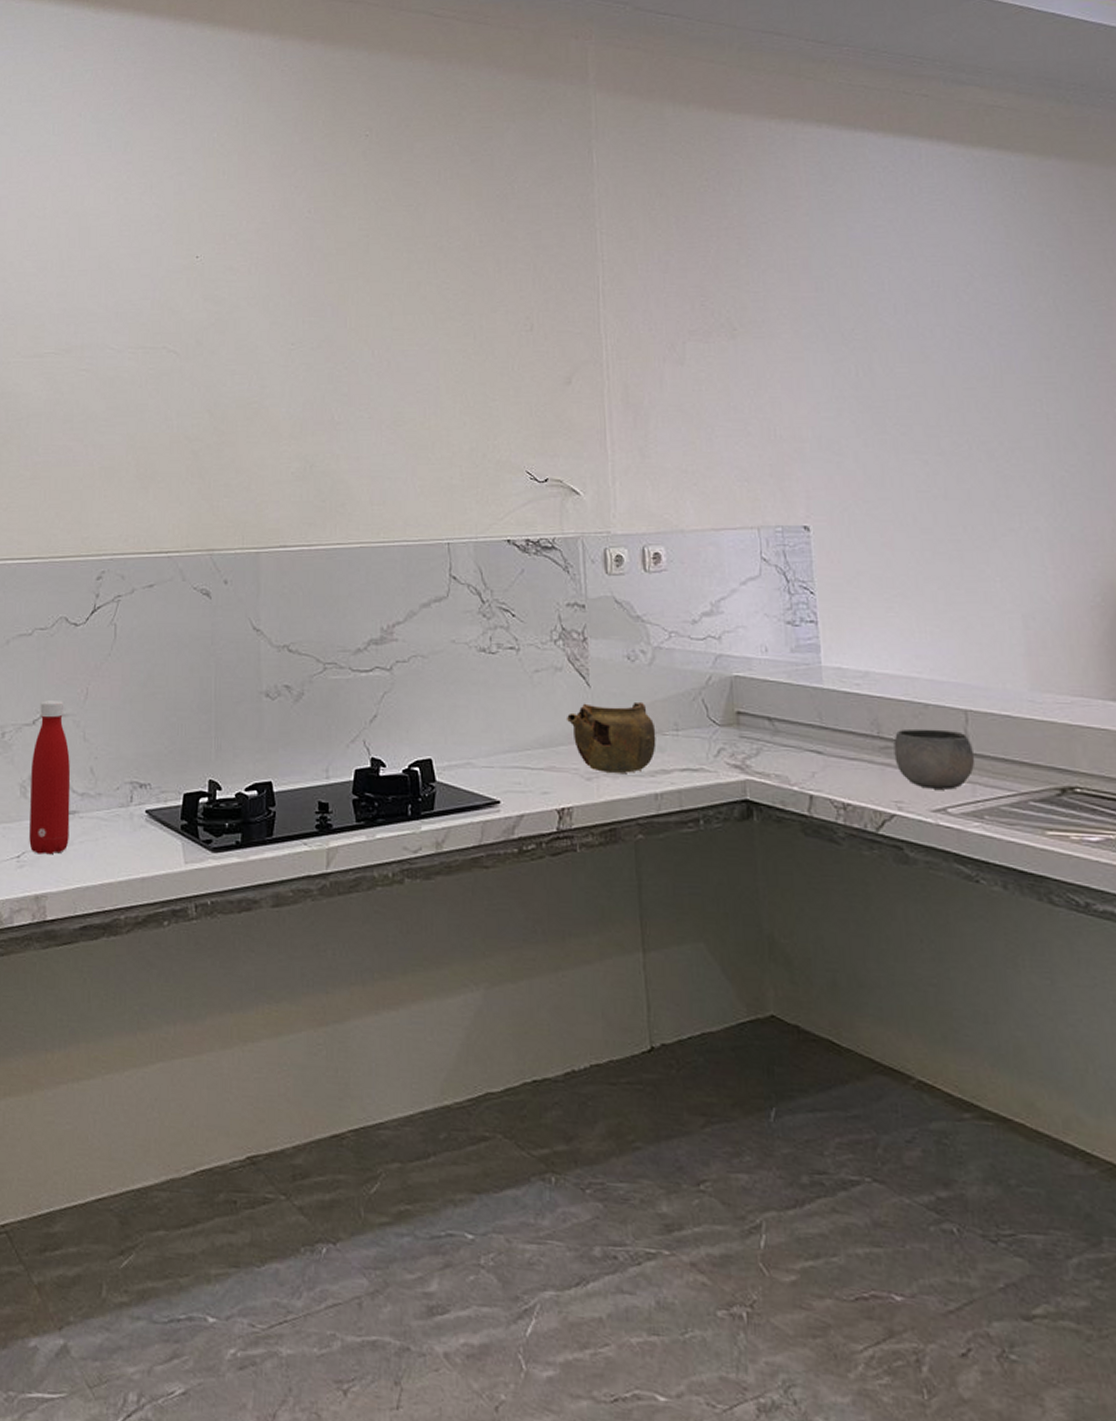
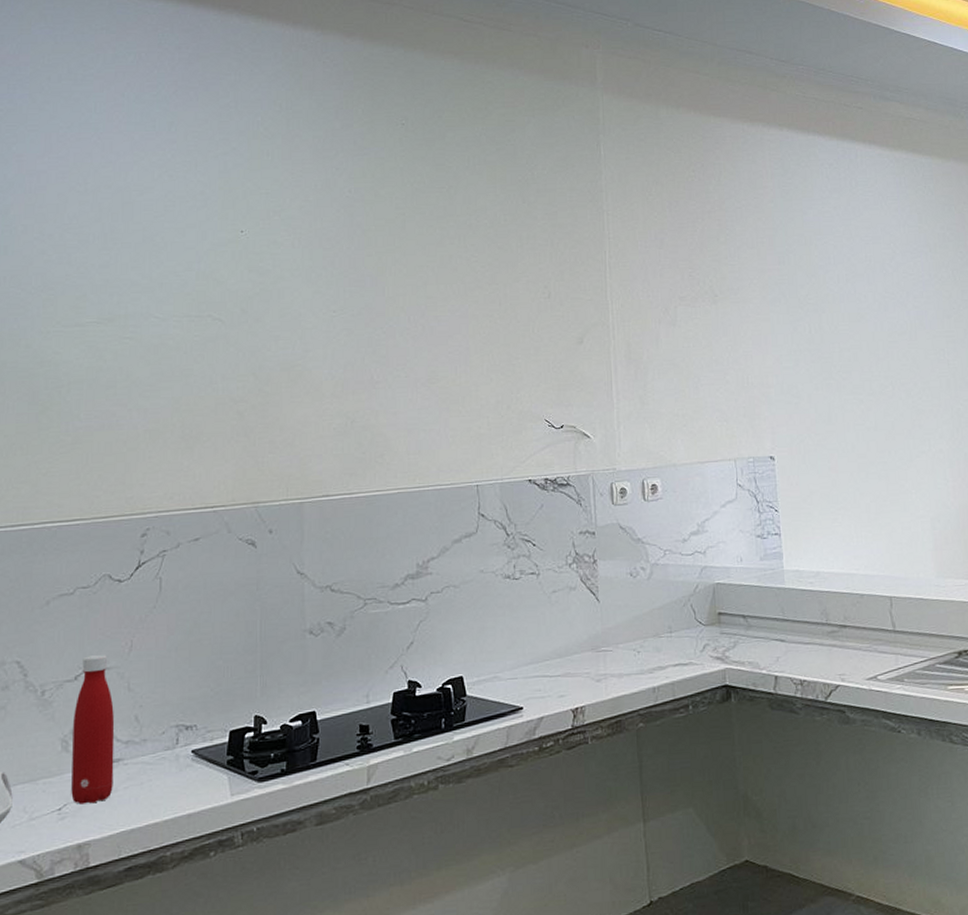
teapot: present [566,701,656,773] -> none [579,611,654,674]
bowl: present [893,728,975,790] -> none [838,613,898,662]

